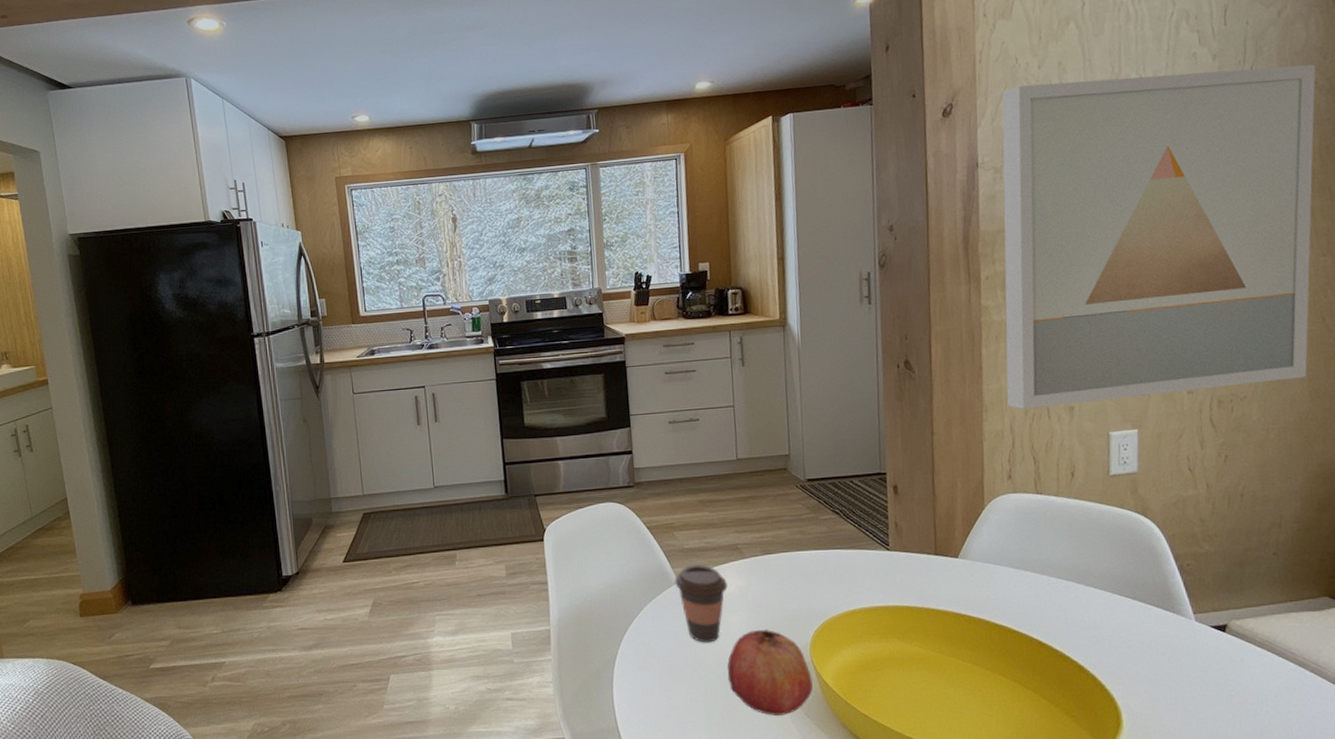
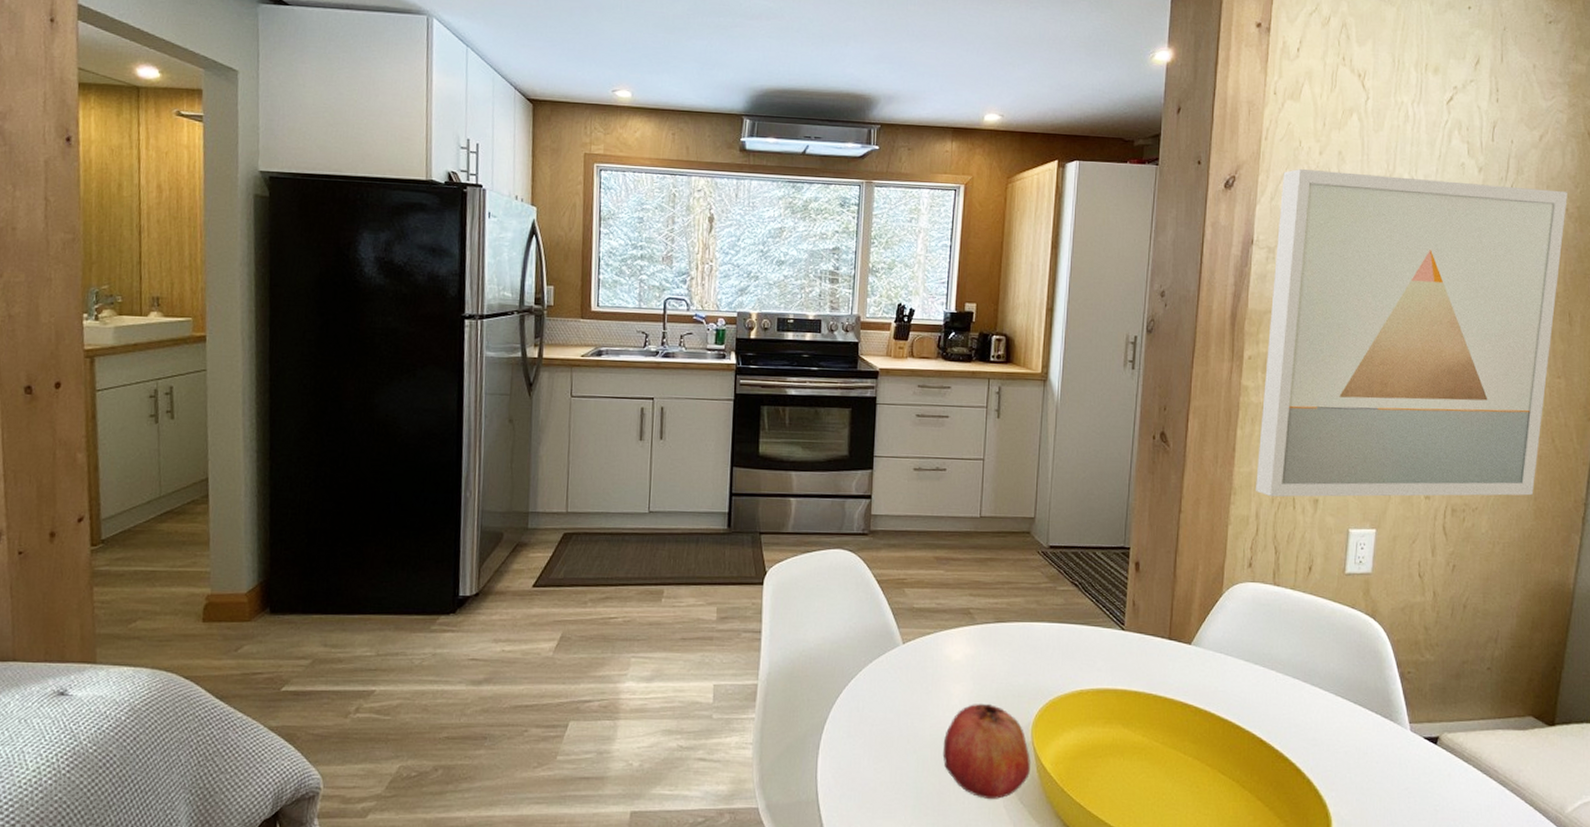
coffee cup: present [675,564,728,643] -> none [899,626,955,714]

